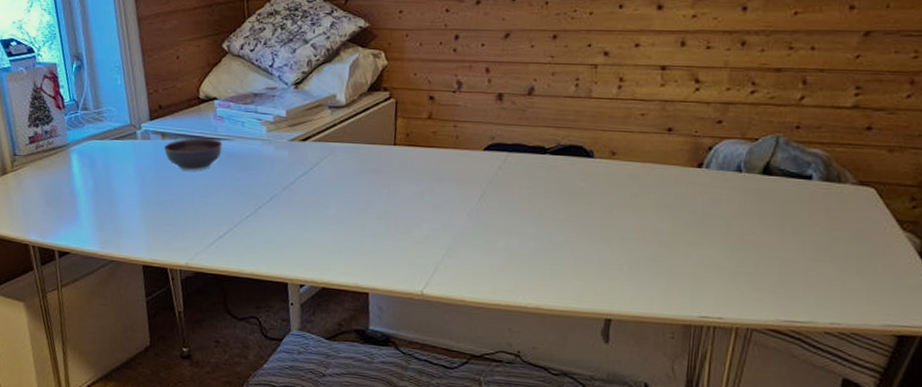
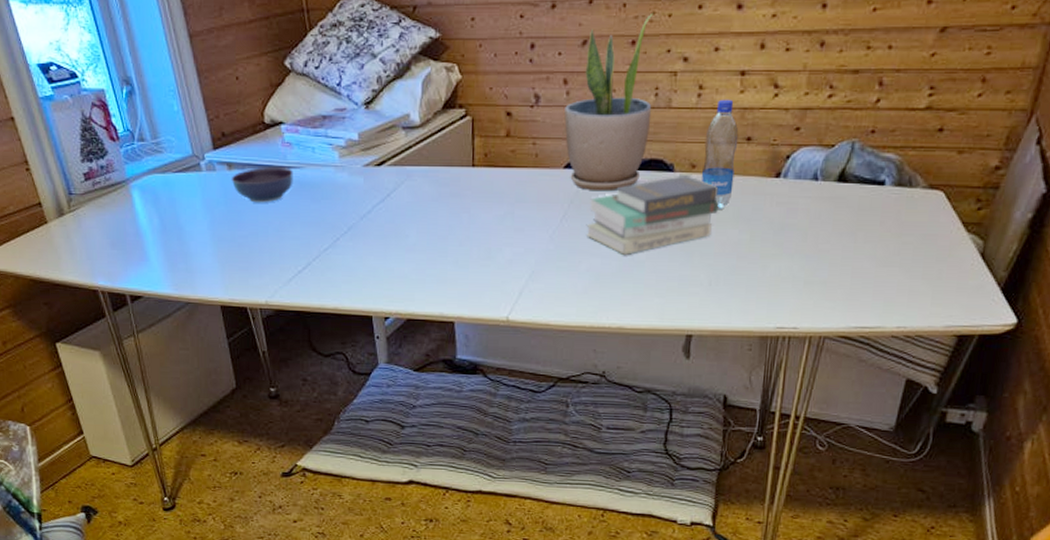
potted plant: none [485,11,575,174] -> present [564,14,653,192]
books: none [504,162,640,236] -> present [586,175,719,255]
bottle: none [621,91,660,196] -> present [700,99,739,209]

